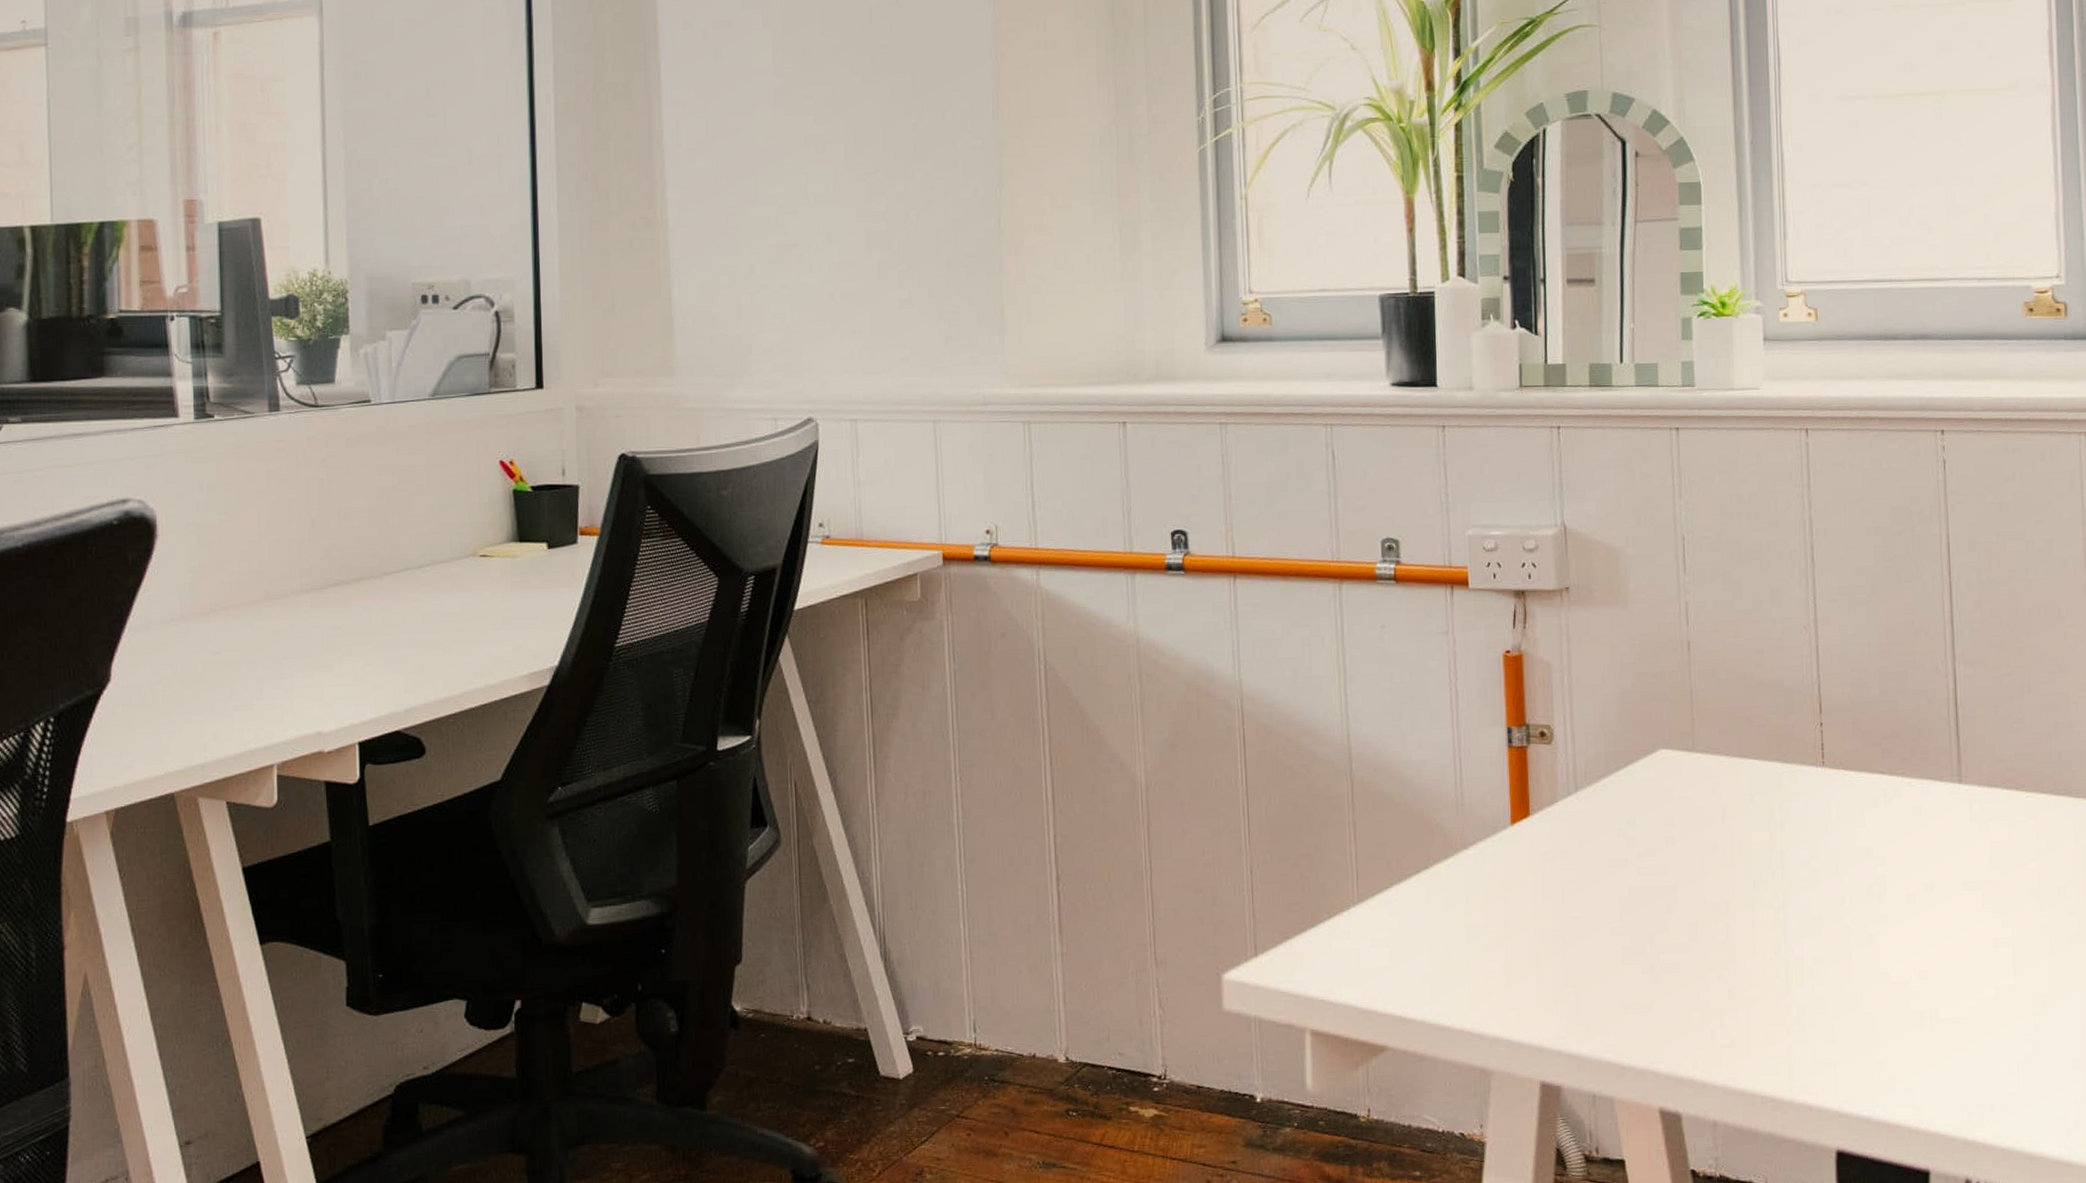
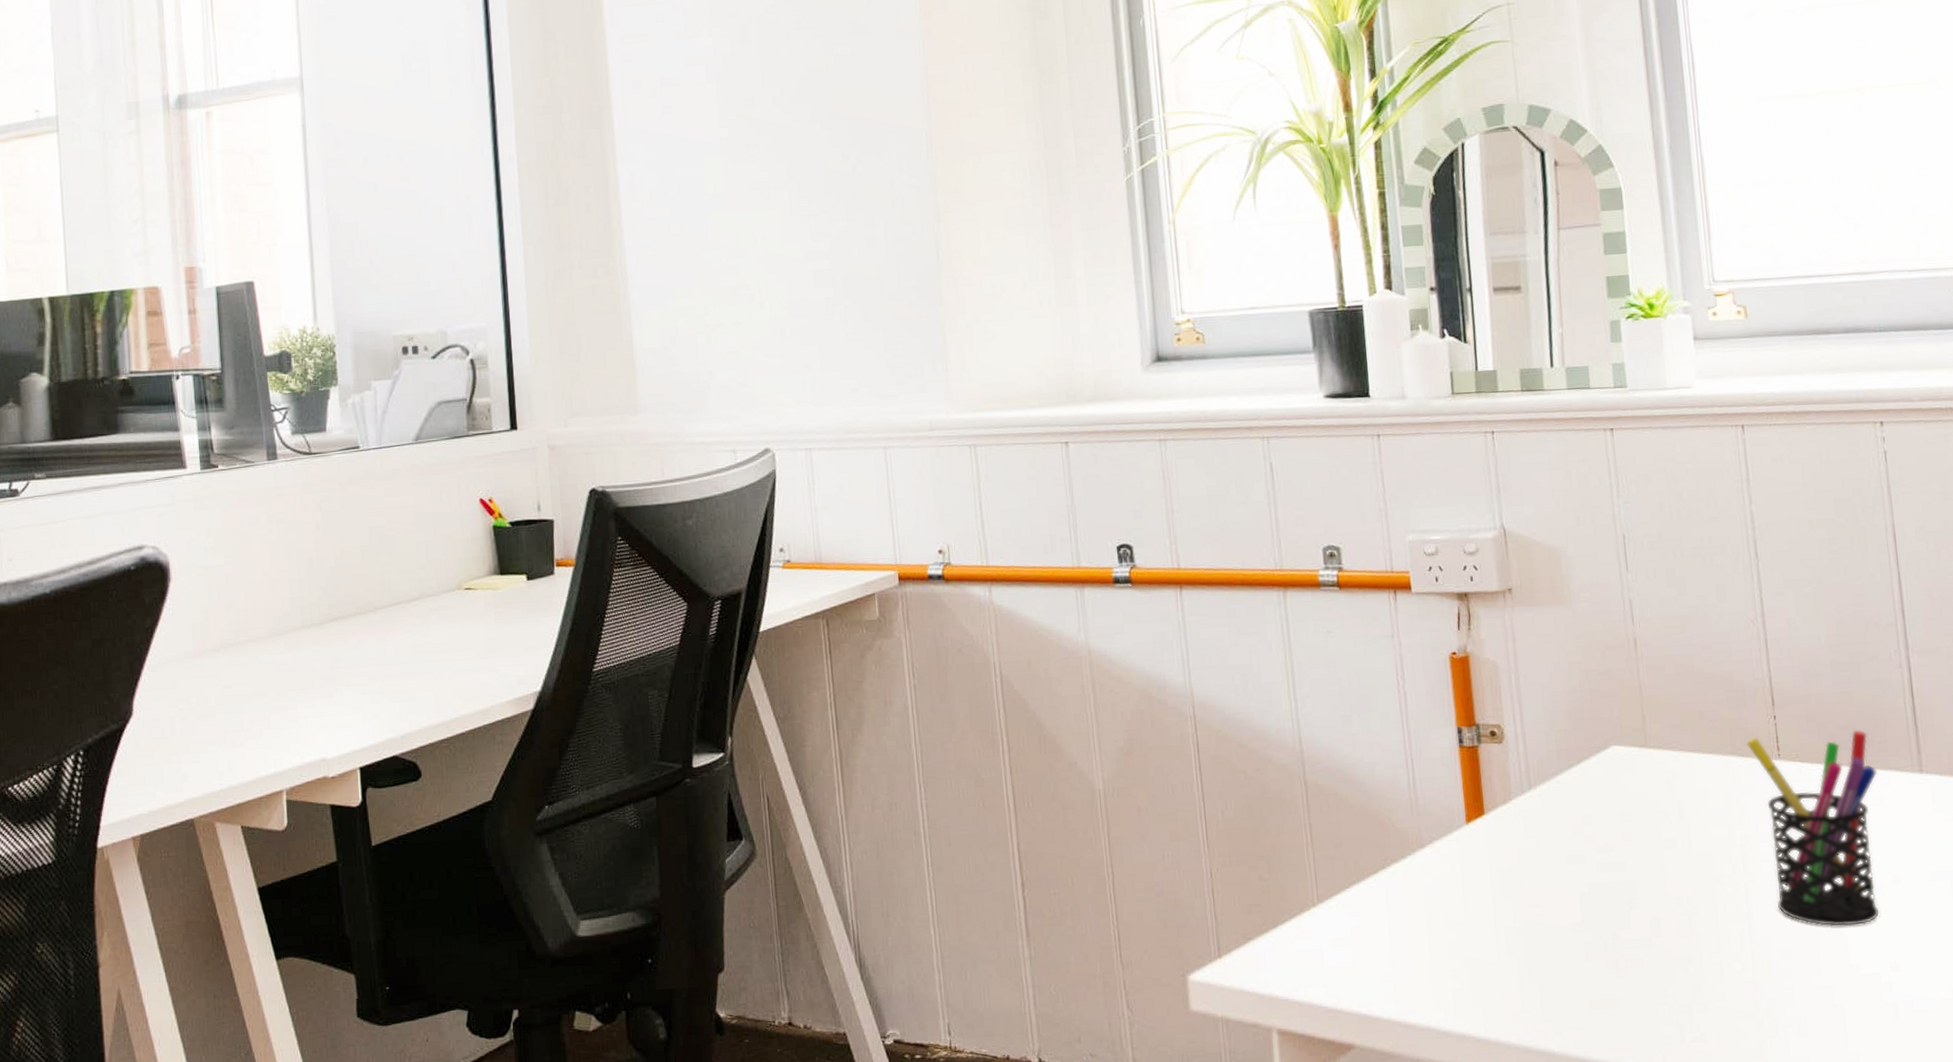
pen holder: none [1791,738,1917,934] -> present [1745,729,1879,927]

